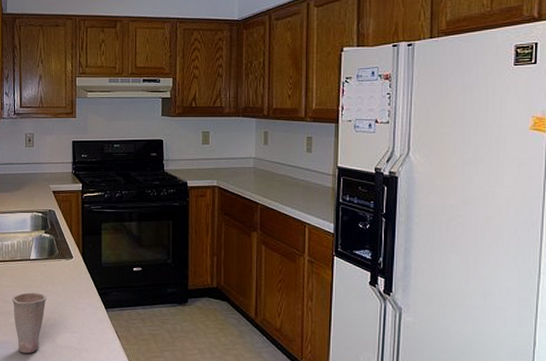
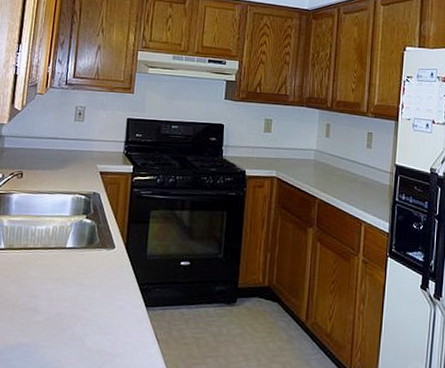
cup: present [11,292,47,354] -> none [38,286,81,359]

